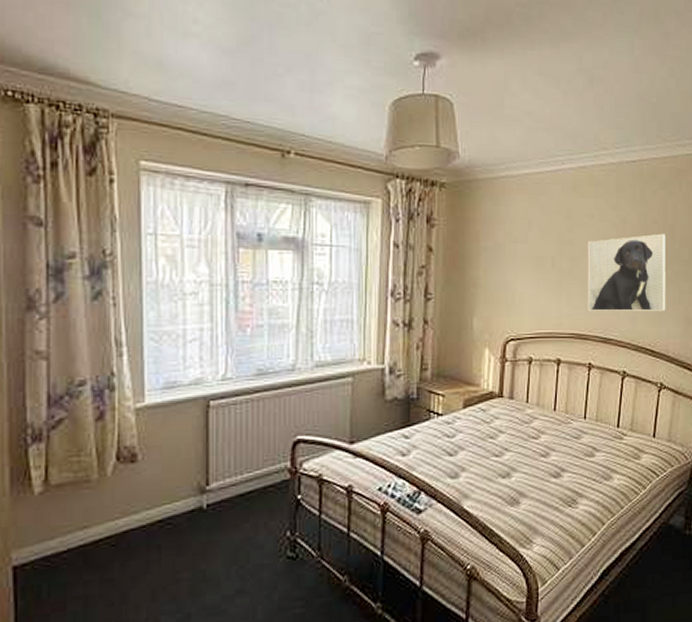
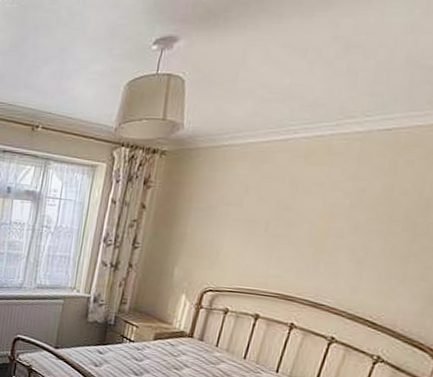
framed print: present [587,233,666,311] -> none [299,205,417,286]

